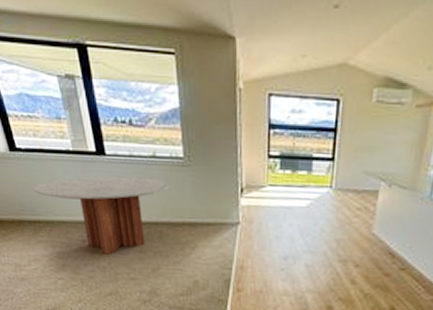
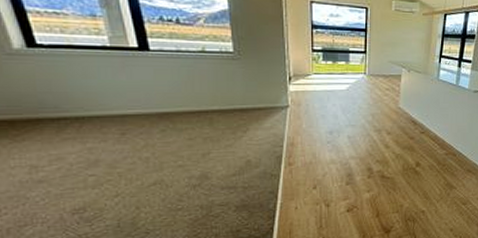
coffee table: present [34,176,170,255] -> none [59,70,220,145]

